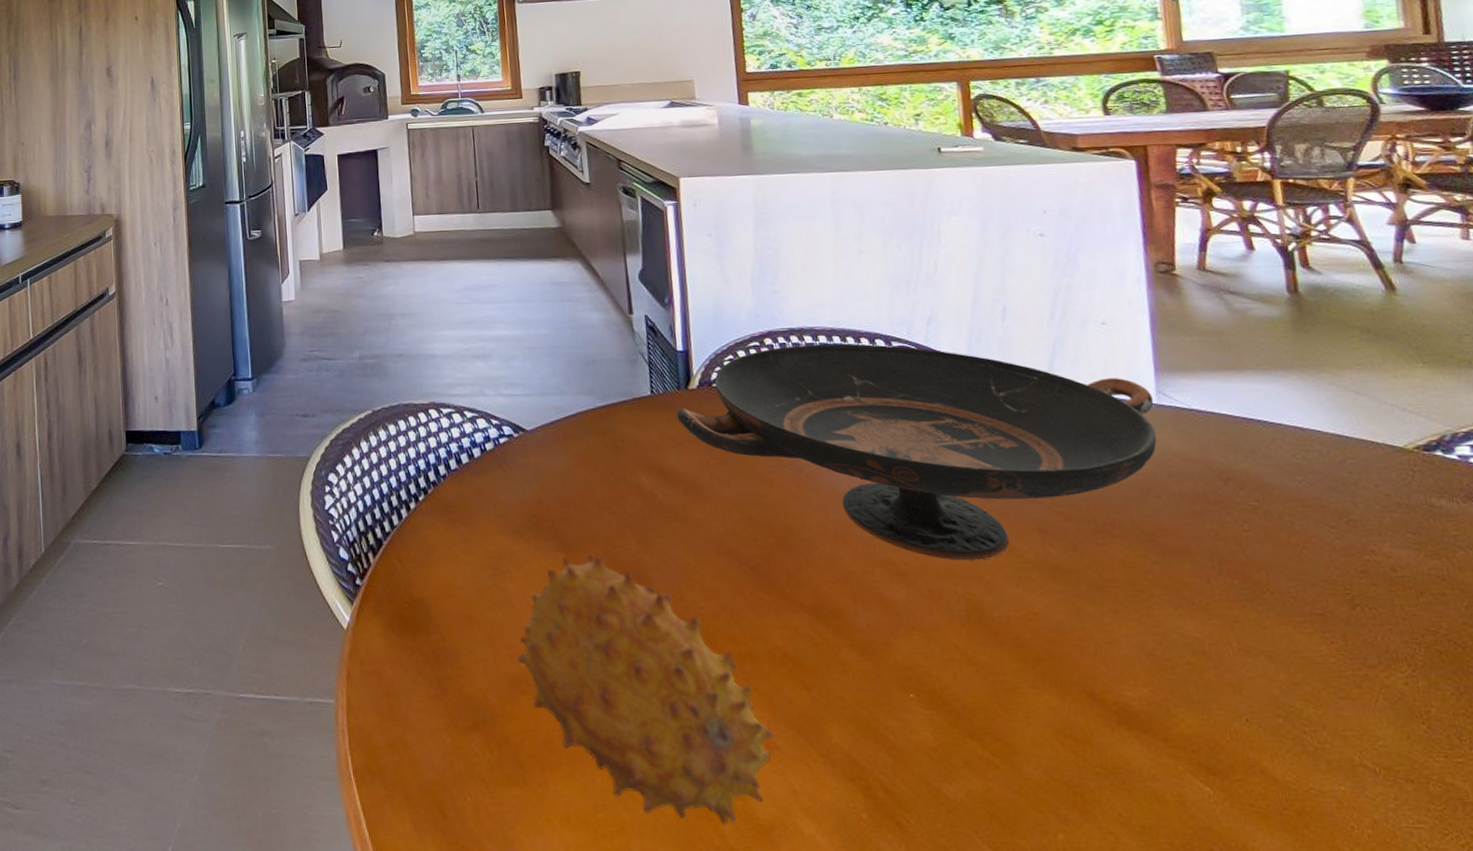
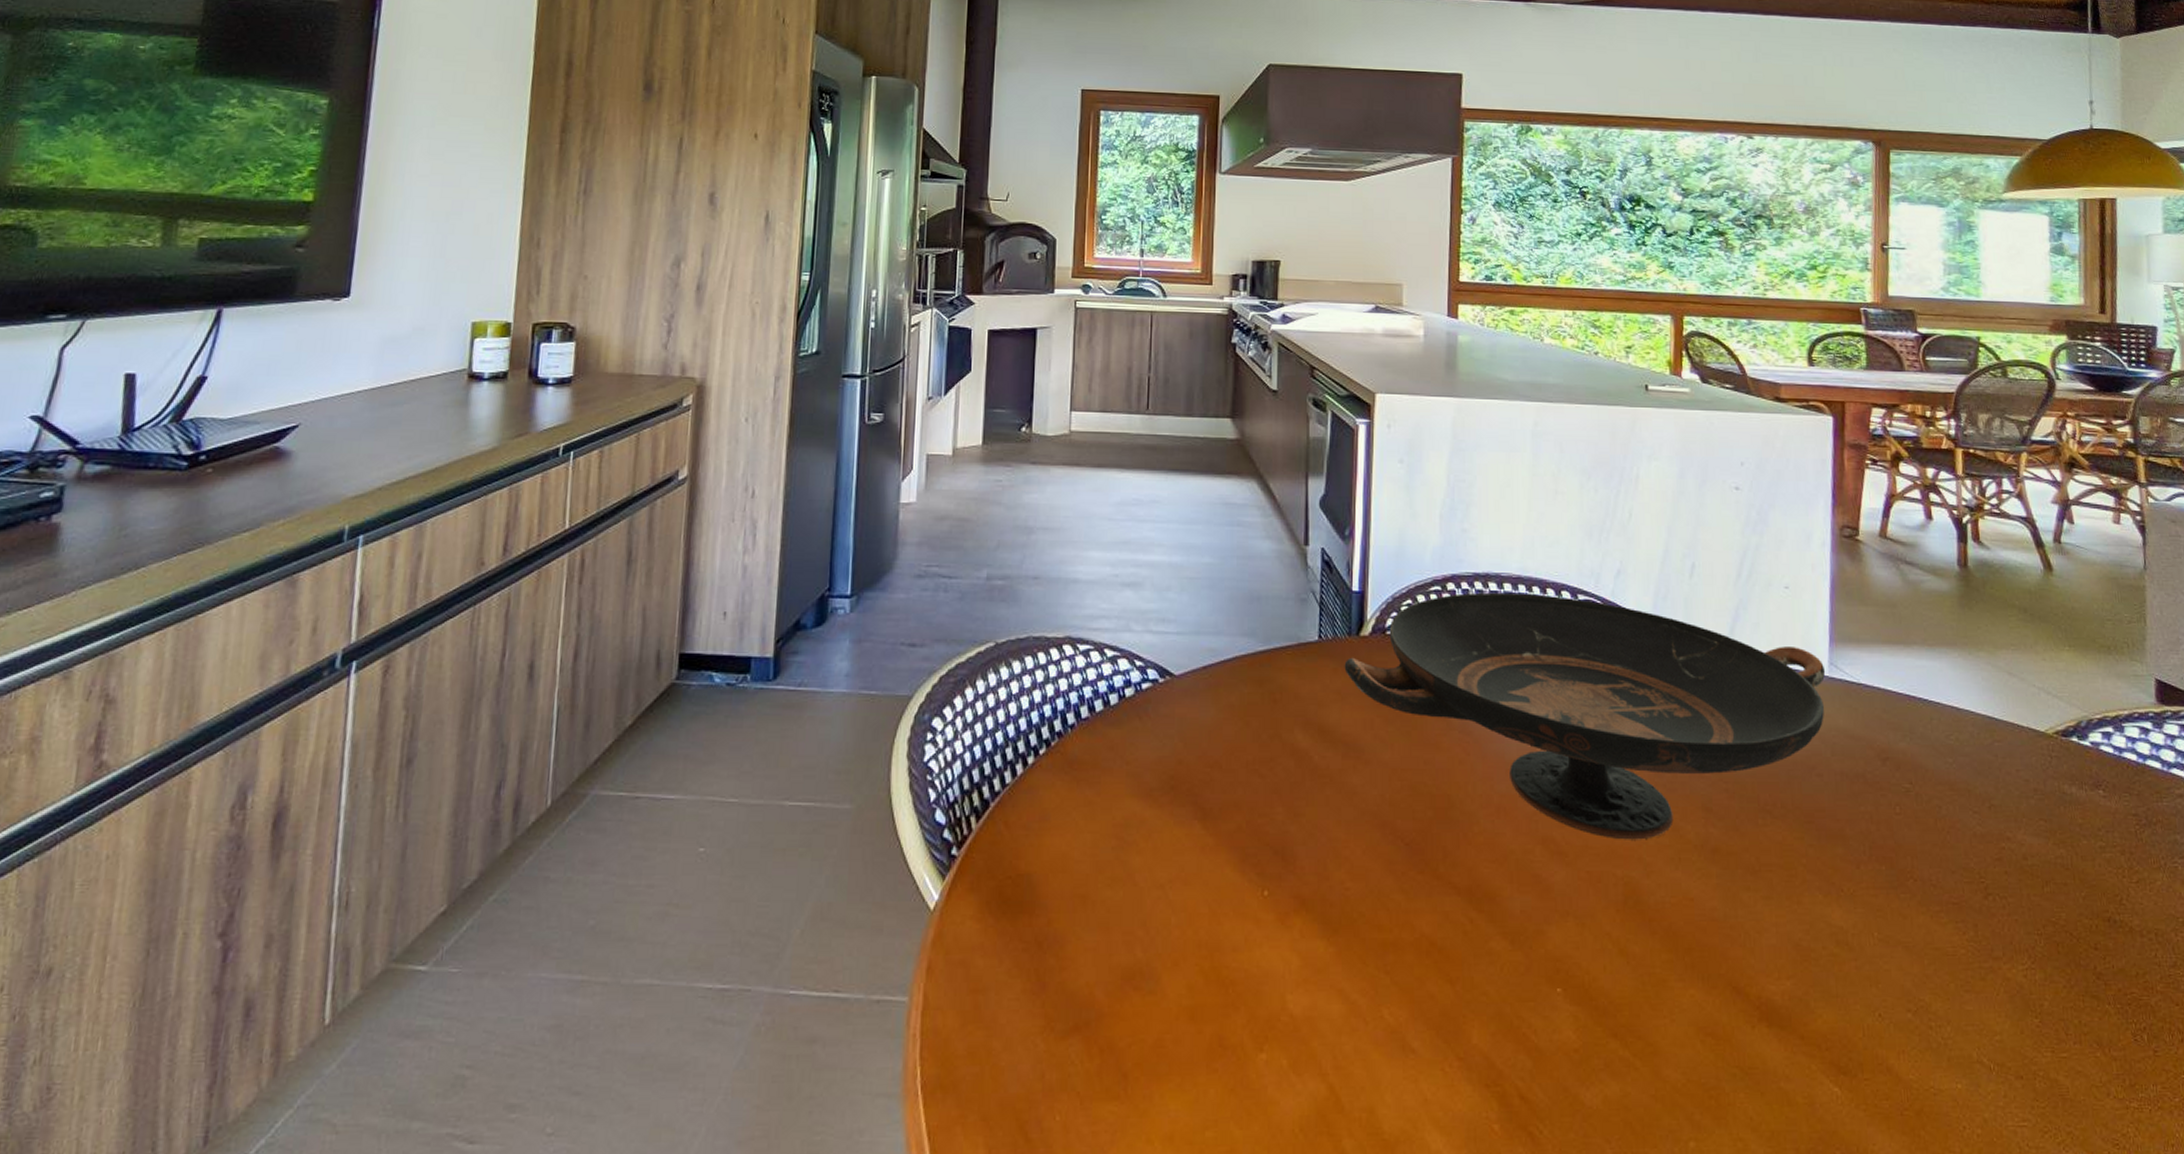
fruit: present [517,553,774,825] -> none [1134,822,1410,1142]

